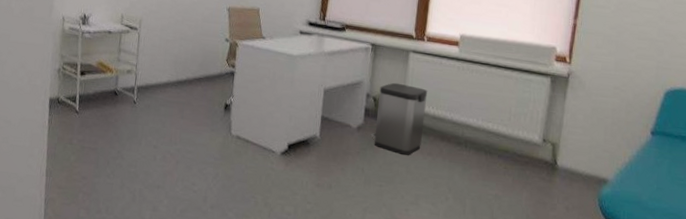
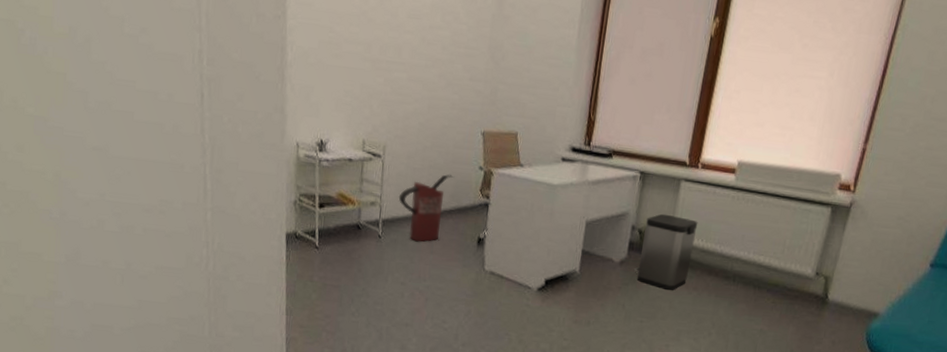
fire extinguisher: none [152,46,202,108] -> present [398,174,454,242]

